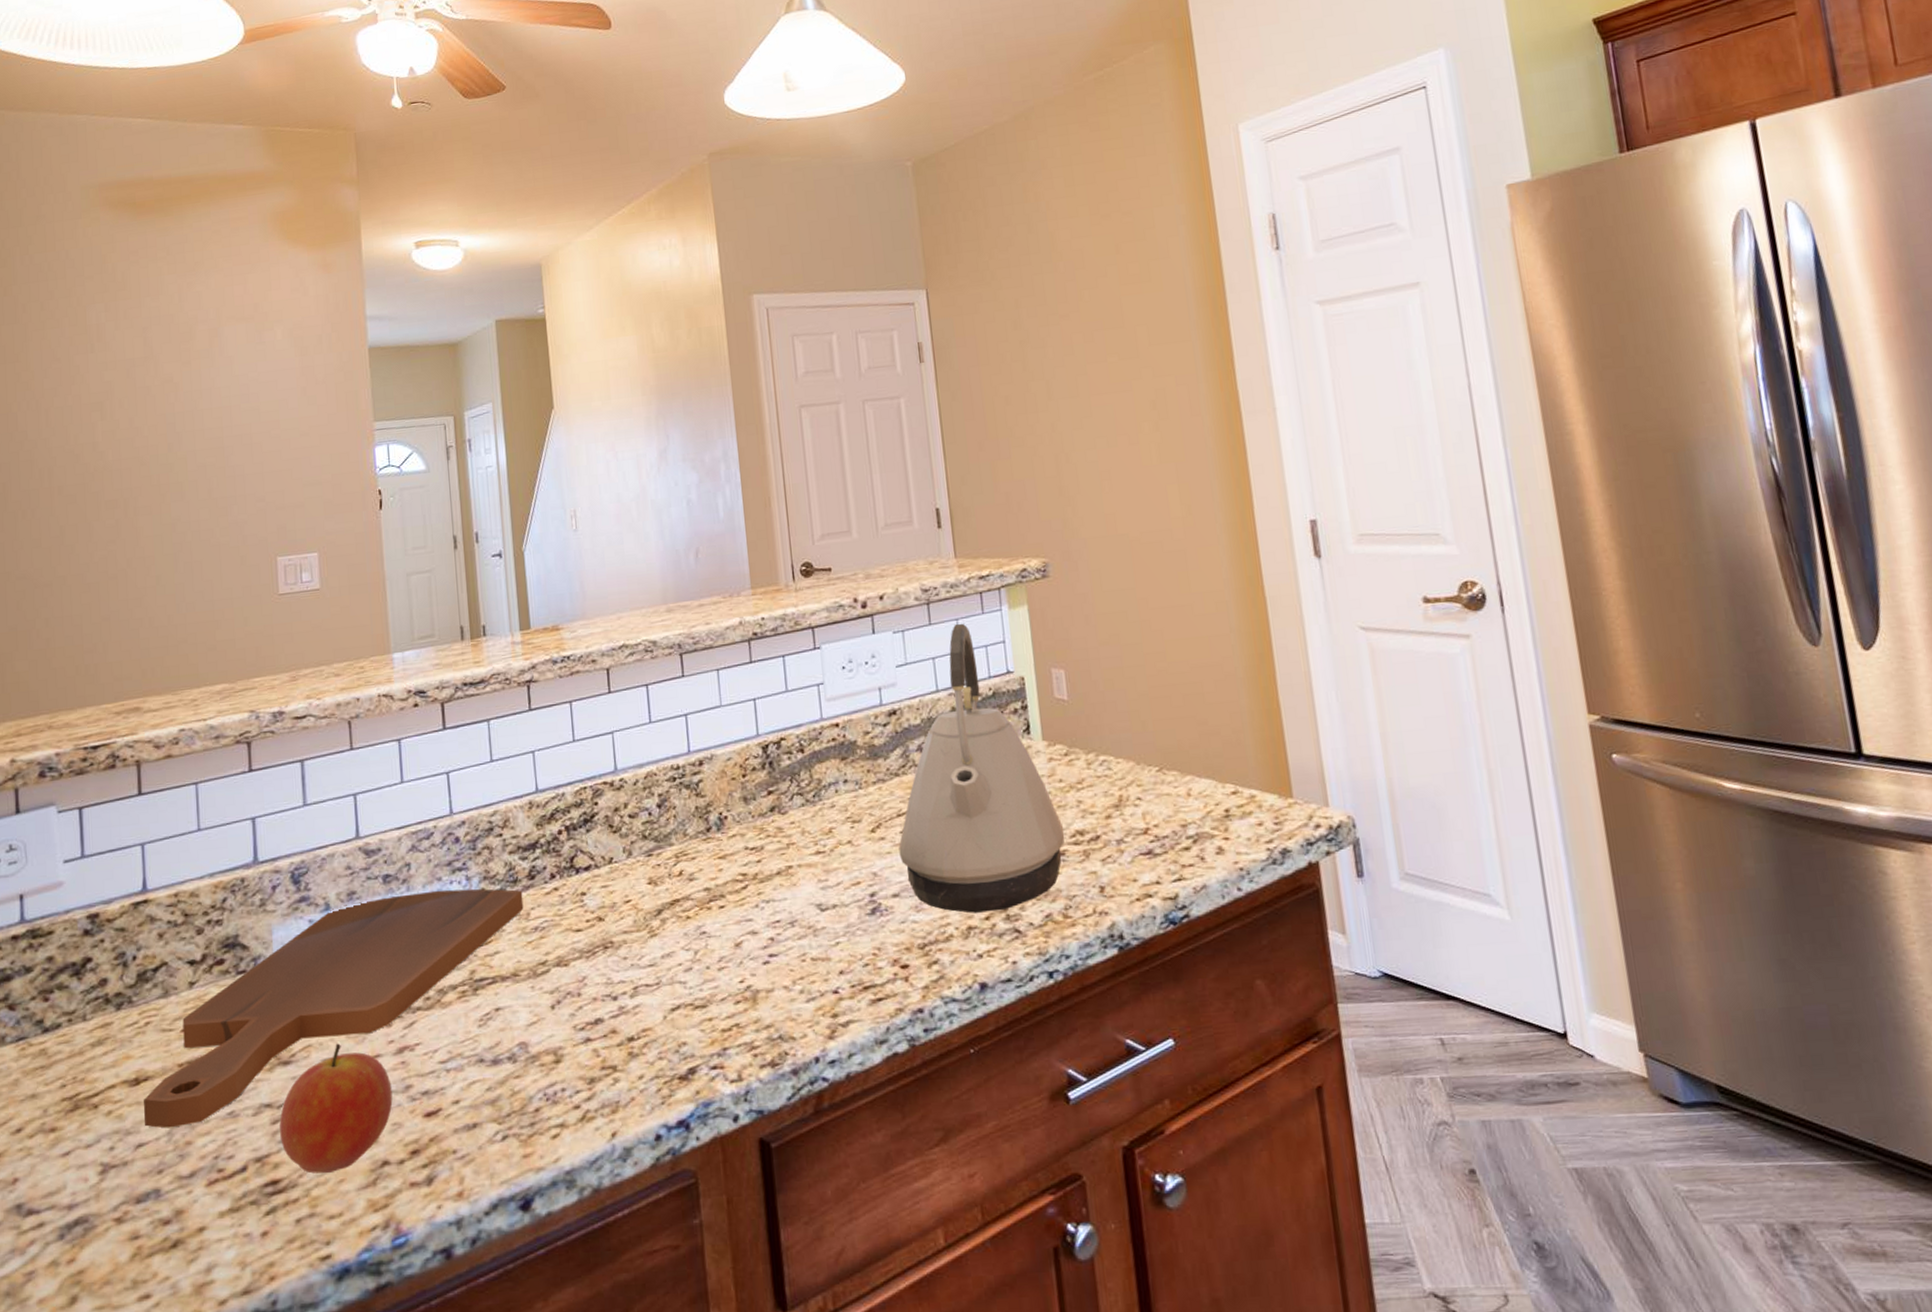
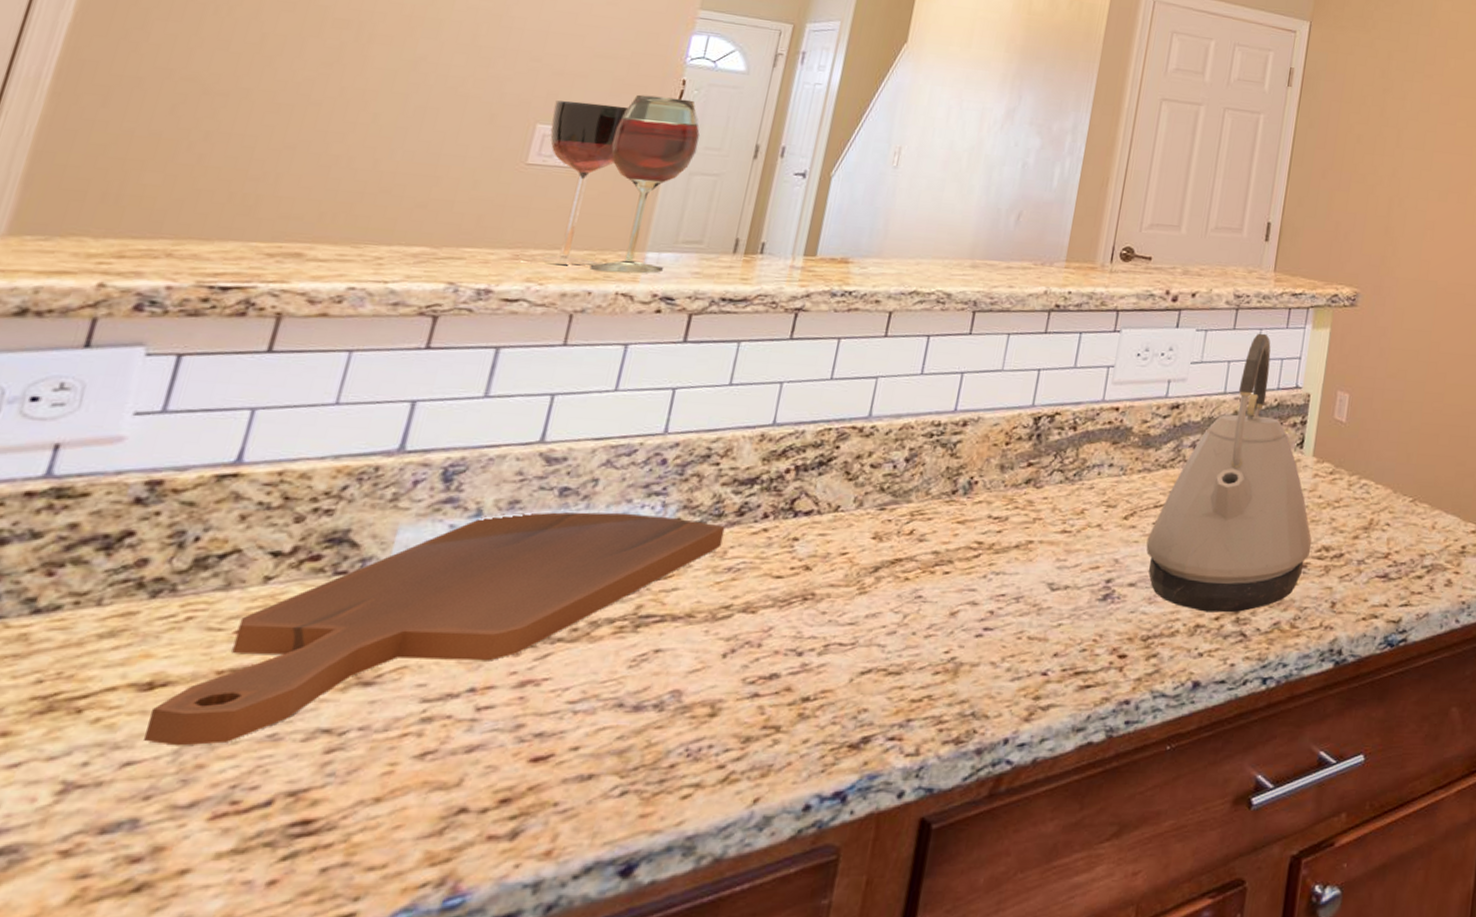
fruit: present [279,1043,393,1174] -> none [330,668,499,817]
wineglass: none [285,525,361,682] -> present [521,100,629,266]
wineglass: none [337,507,410,679] -> present [589,94,701,274]

